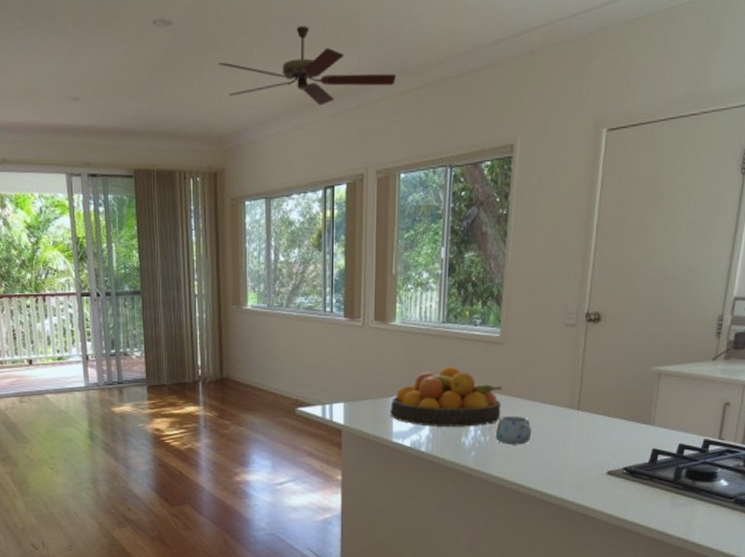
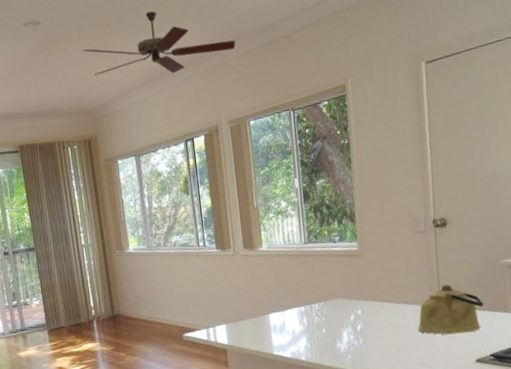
fruit bowl: present [390,366,502,427] -> none [268,280,370,337]
mug: present [496,416,532,445] -> none [367,318,401,346]
kettle: none [550,386,626,442] -> present [417,284,484,335]

